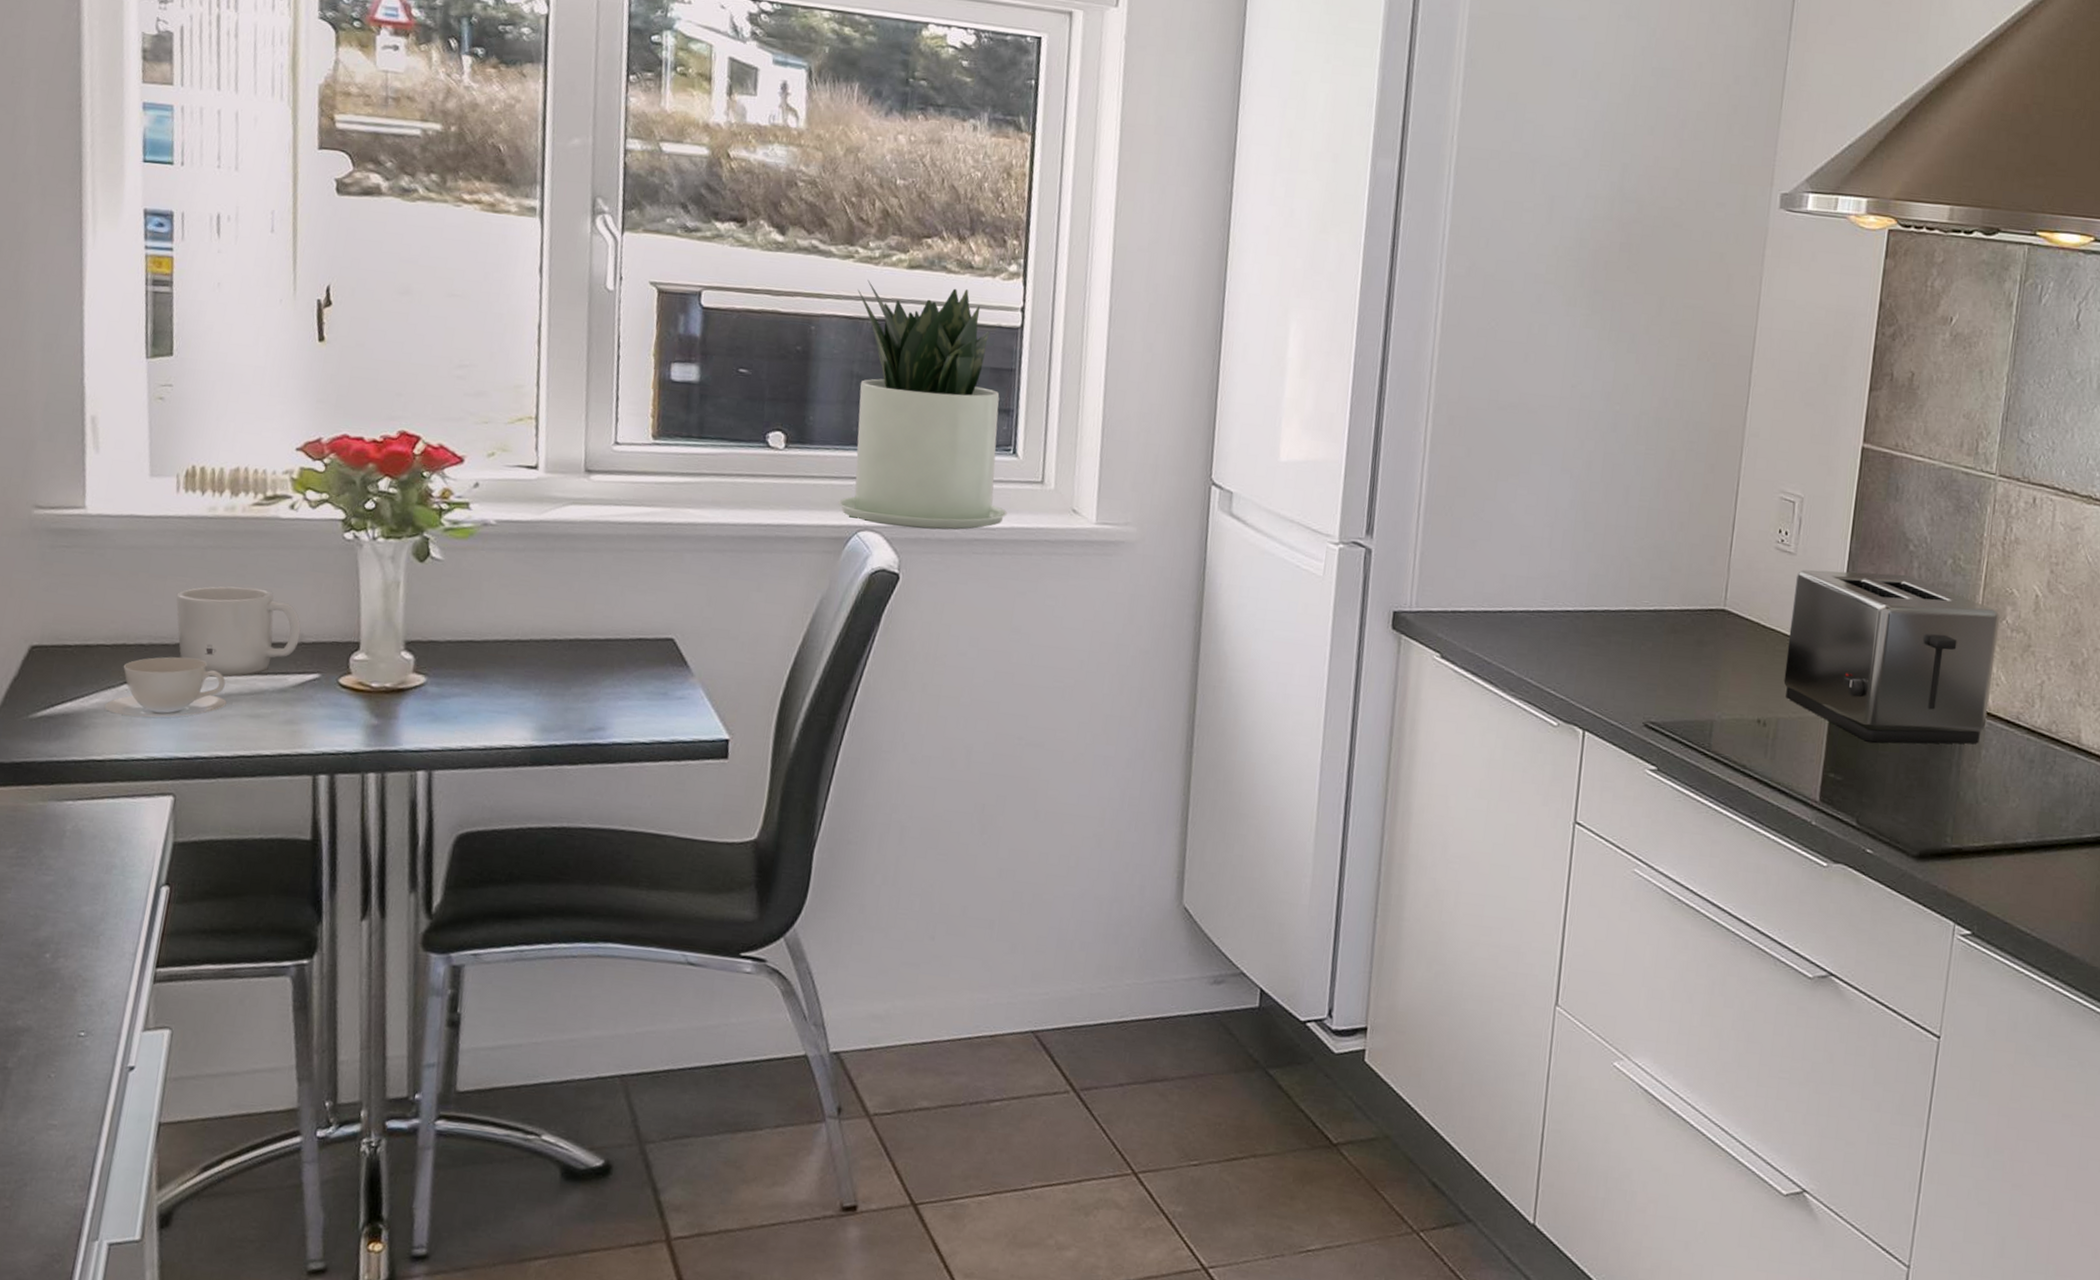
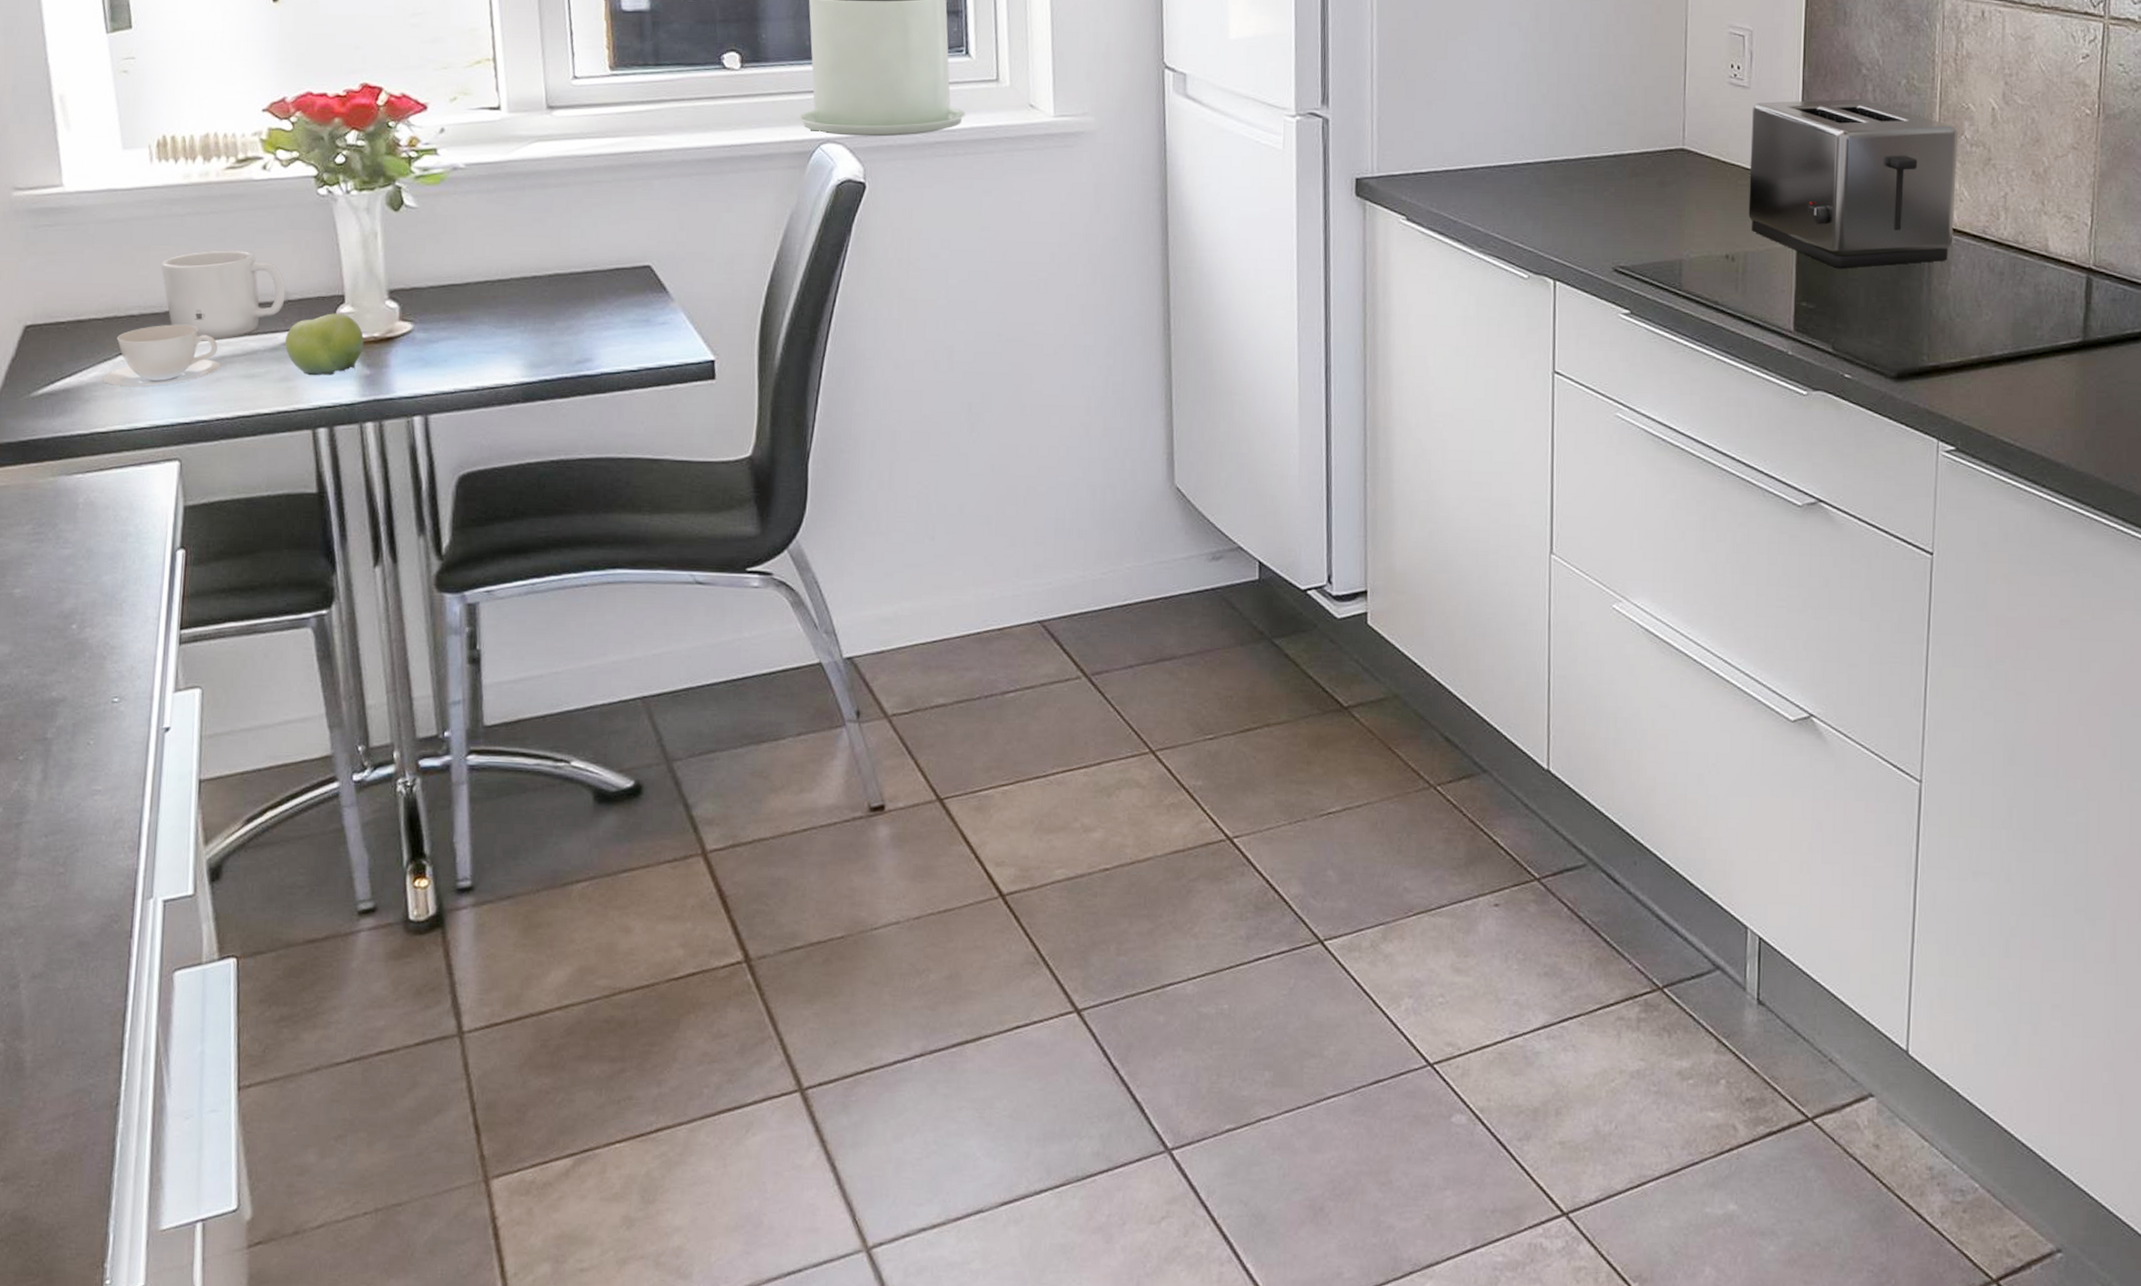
fruit: none [294,656,375,722] -> present [285,311,364,376]

